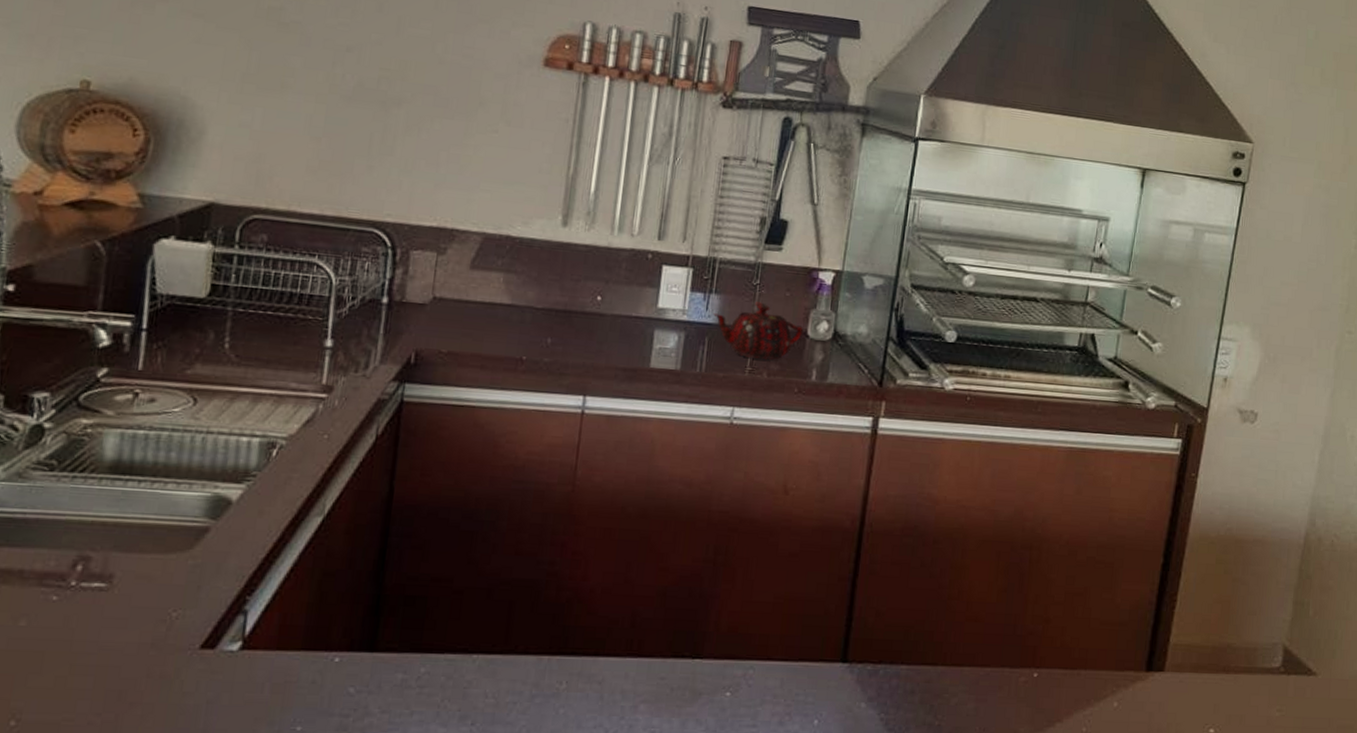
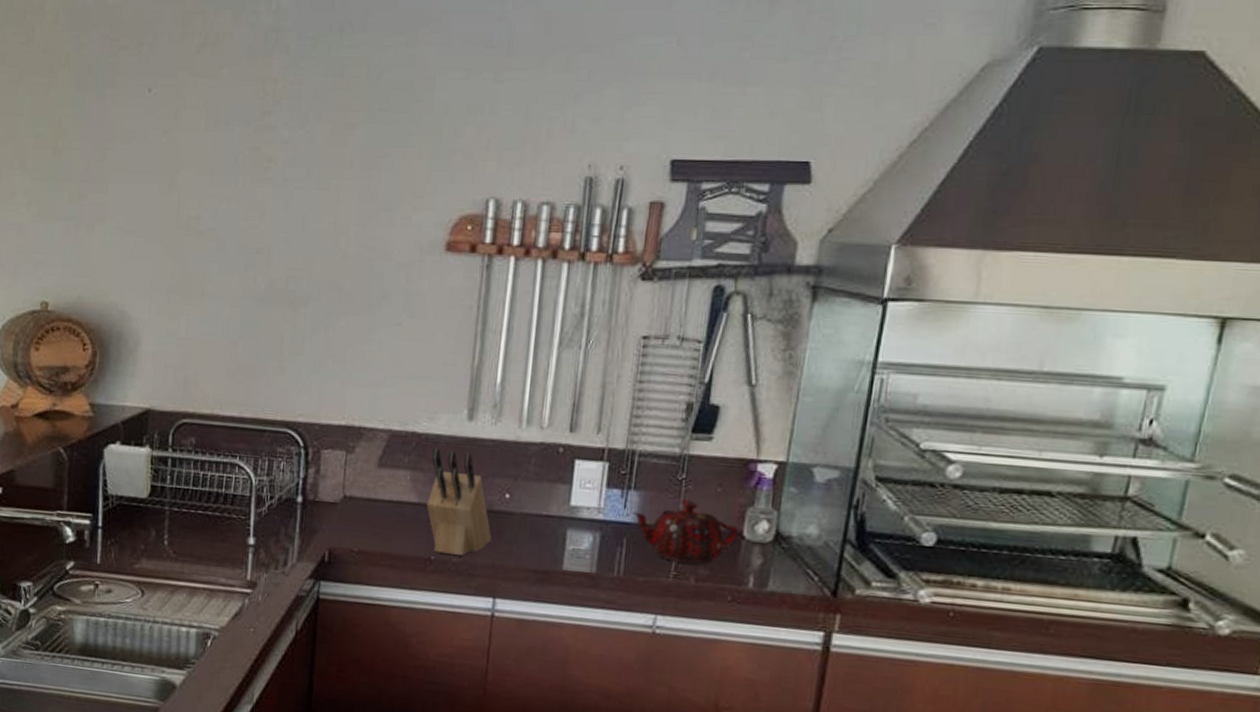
knife block: none [519,251,583,355] -> present [426,447,492,555]

